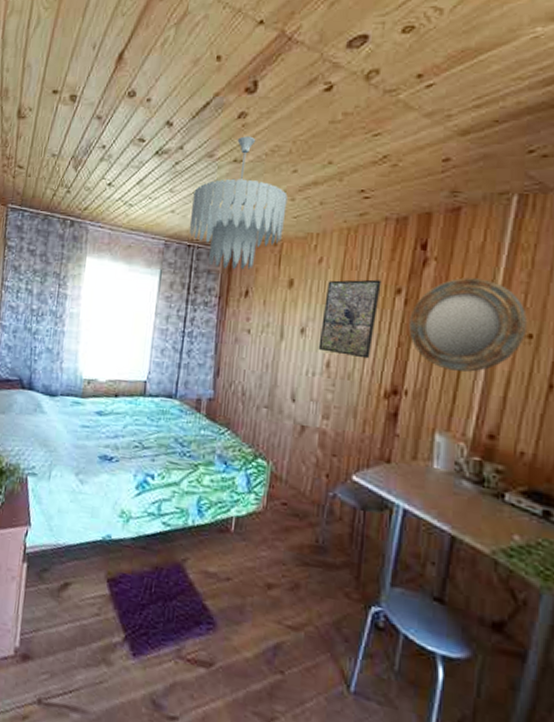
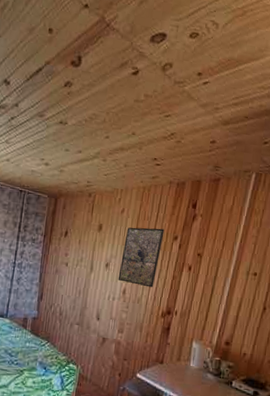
ceiling light fixture: present [190,136,288,270] -> none [22,102,101,215]
home mirror: present [409,277,528,372] -> none [180,230,255,299]

